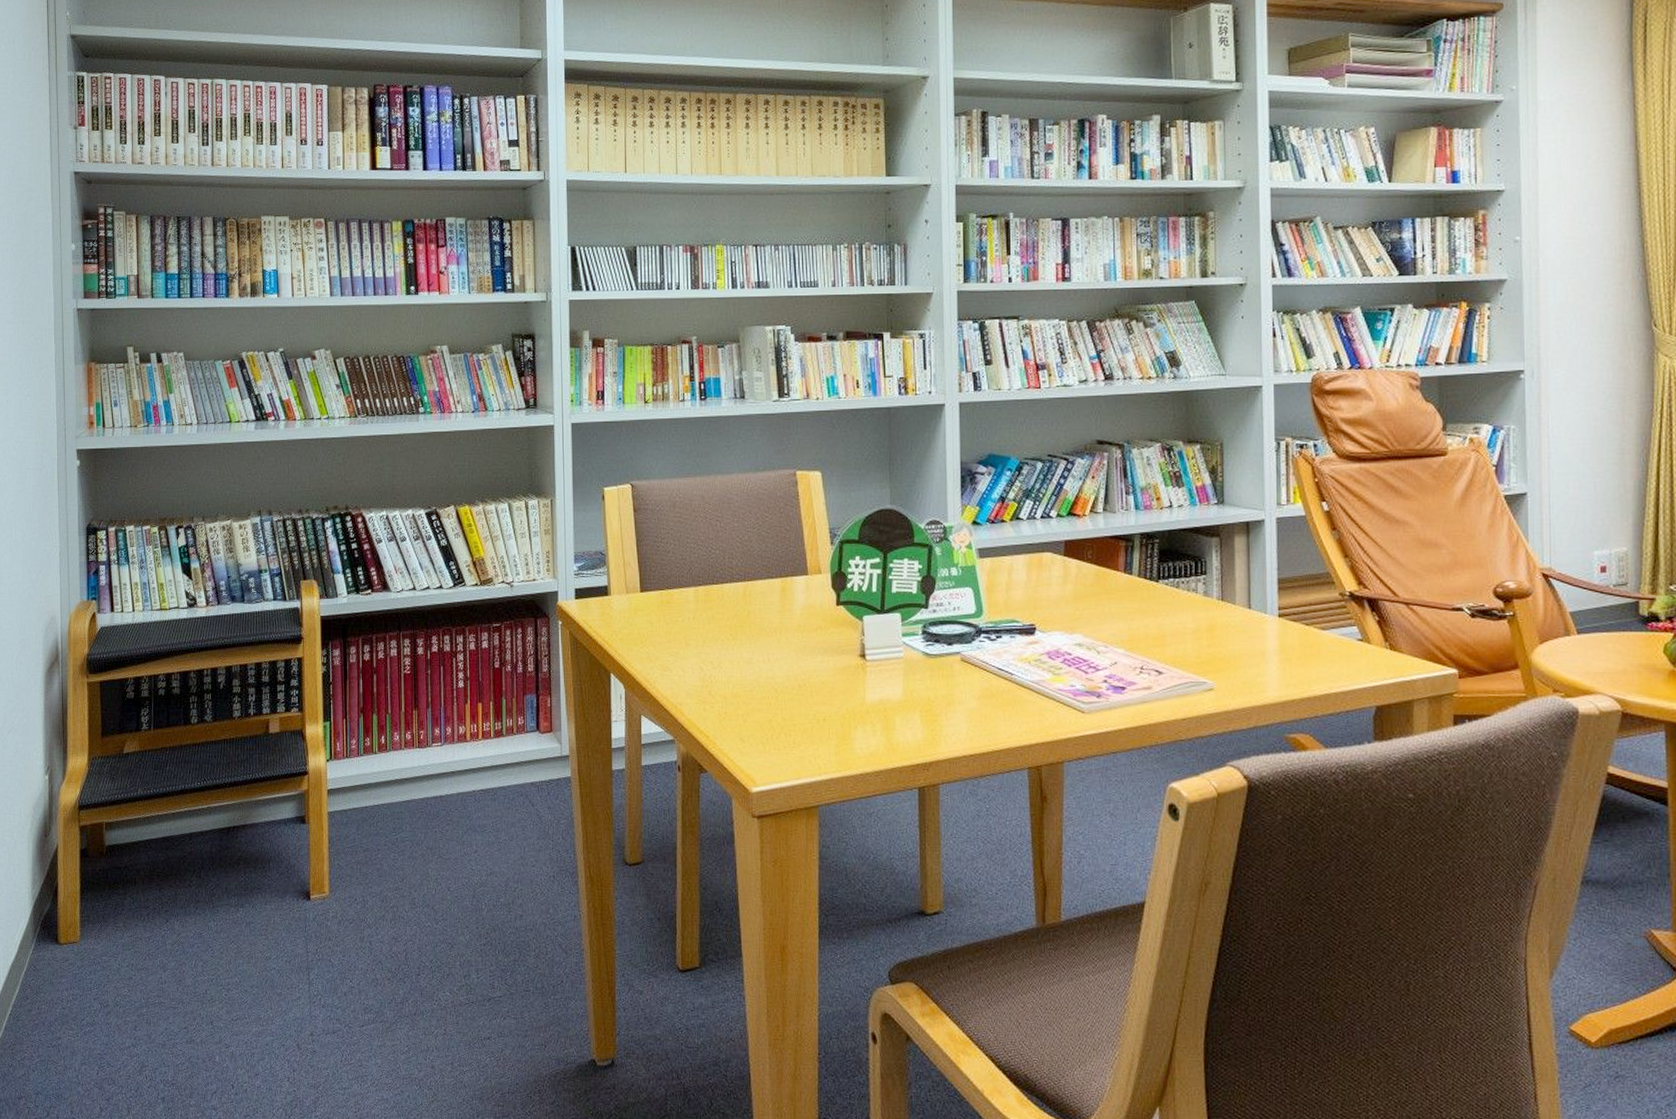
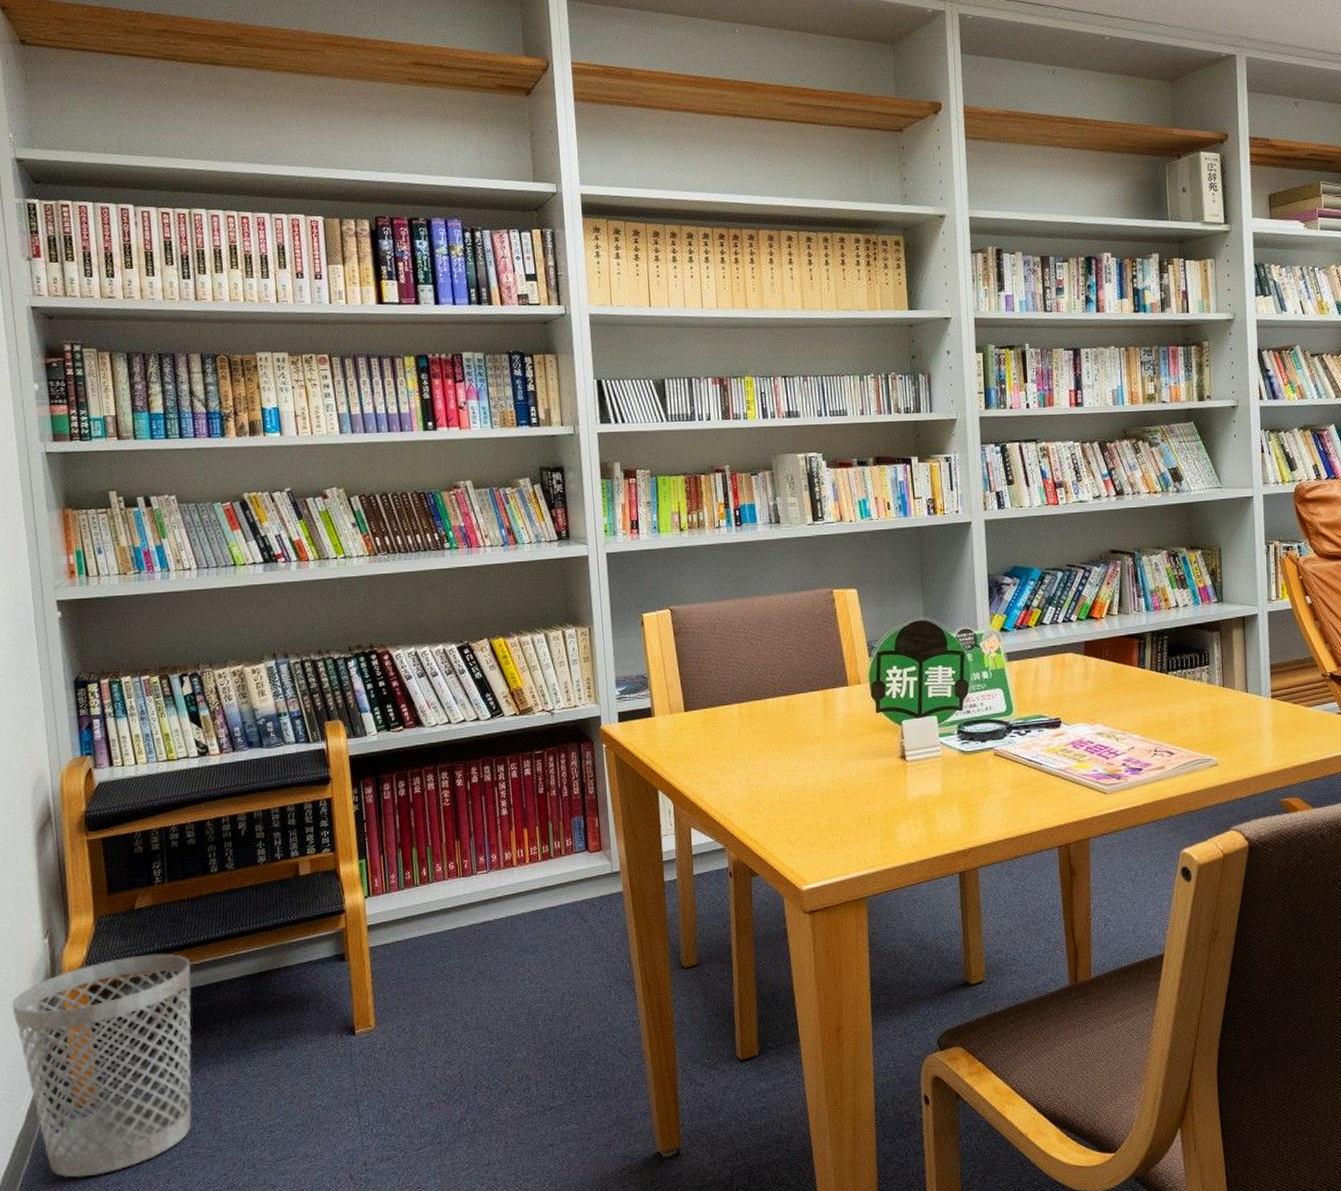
wastebasket: none [14,799,168,1014] -> present [11,954,192,1178]

